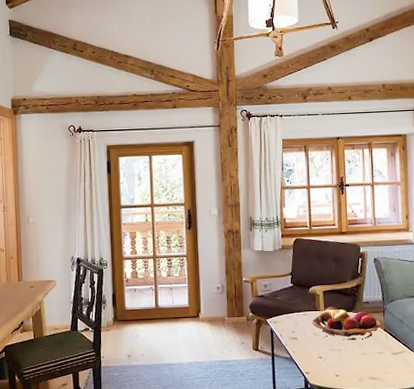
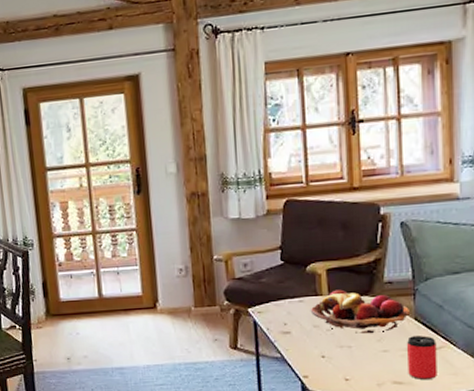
can: none [379,343,400,376] -> present [407,336,437,379]

